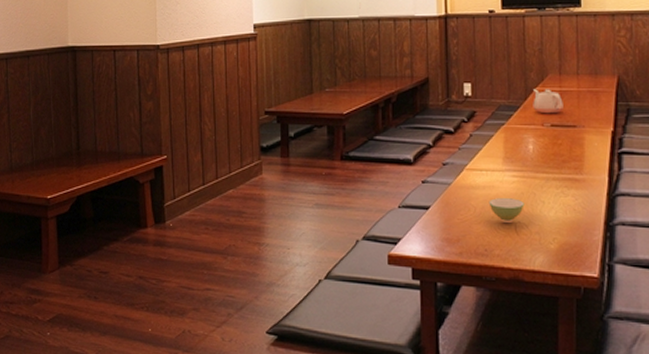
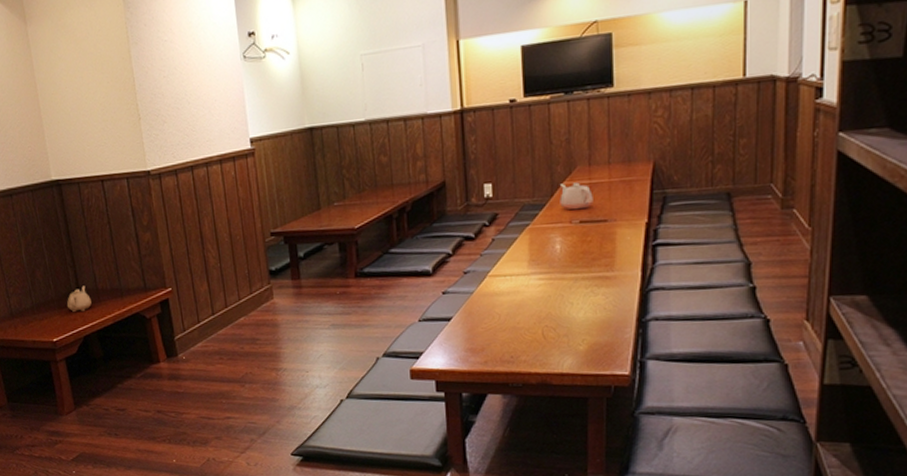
teapot: none [65,146,90,172] -> present [66,285,93,313]
bowl: present [488,198,525,224] -> none [513,302,552,329]

